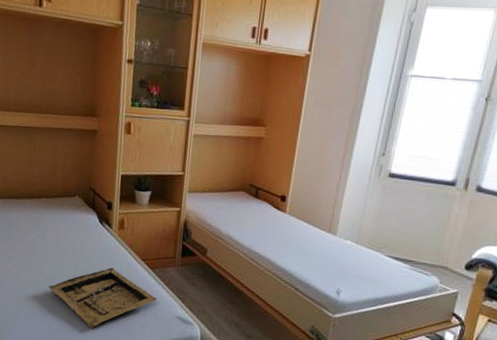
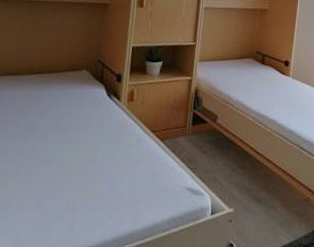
tray: present [49,267,157,329] -> none [45,142,166,212]

